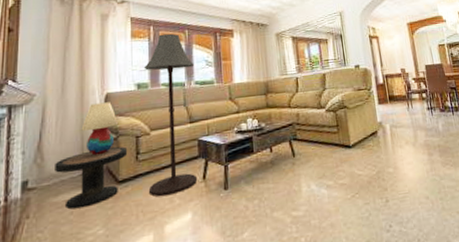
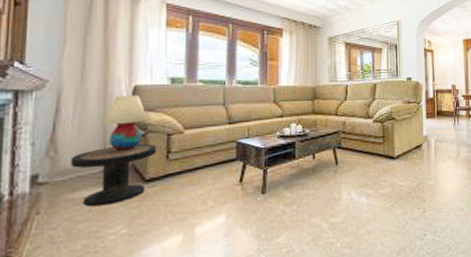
floor lamp: present [144,33,197,197] -> none [179,26,237,198]

